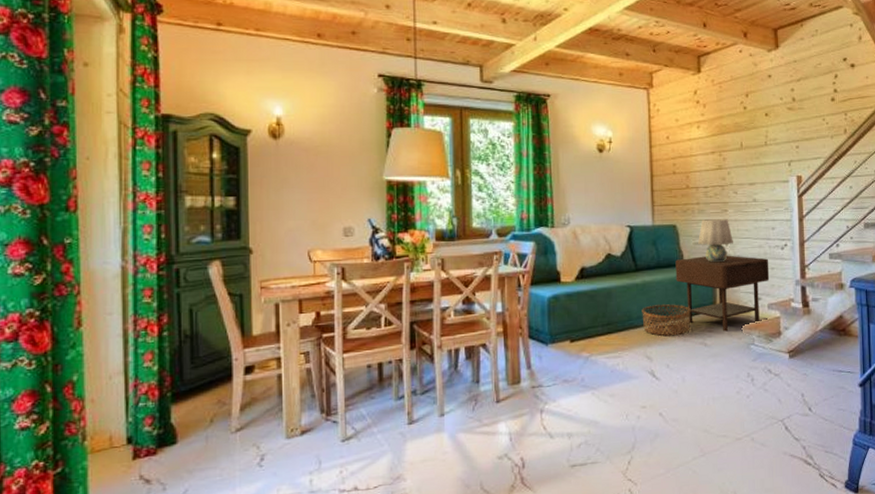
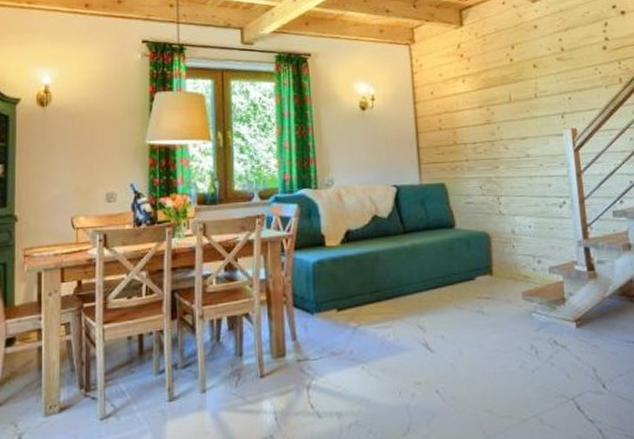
basket: present [642,304,691,336] -> none [412,268,465,304]
side table: present [675,255,770,332] -> none [446,214,549,299]
table lamp: present [698,219,734,263] -> none [469,176,508,223]

